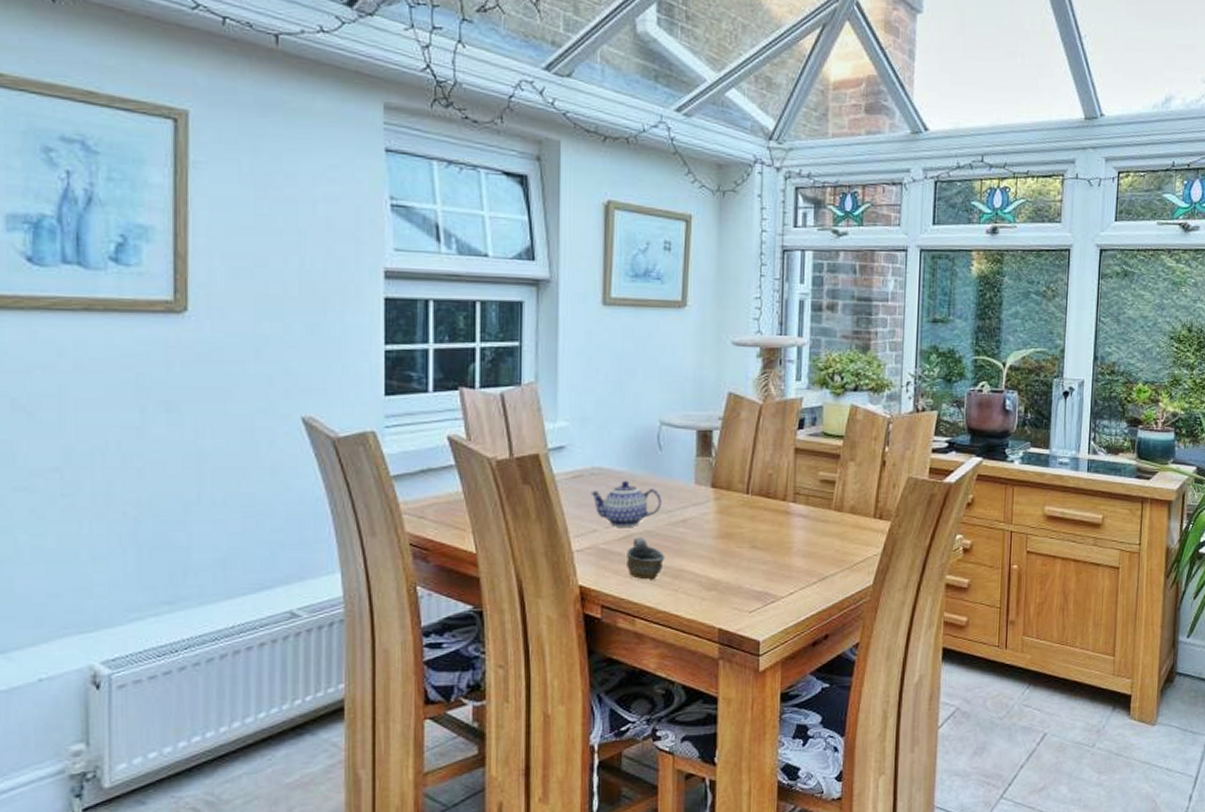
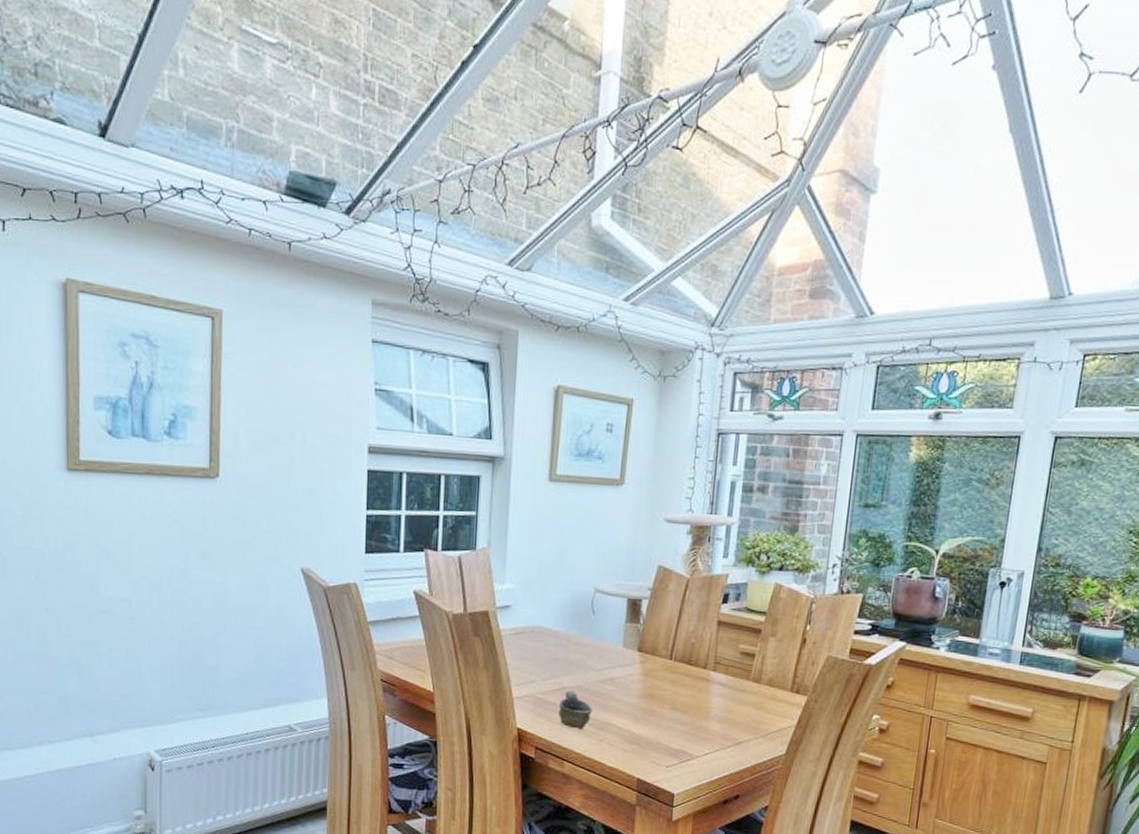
teapot: present [591,480,662,527] -> none [531,639,593,681]

